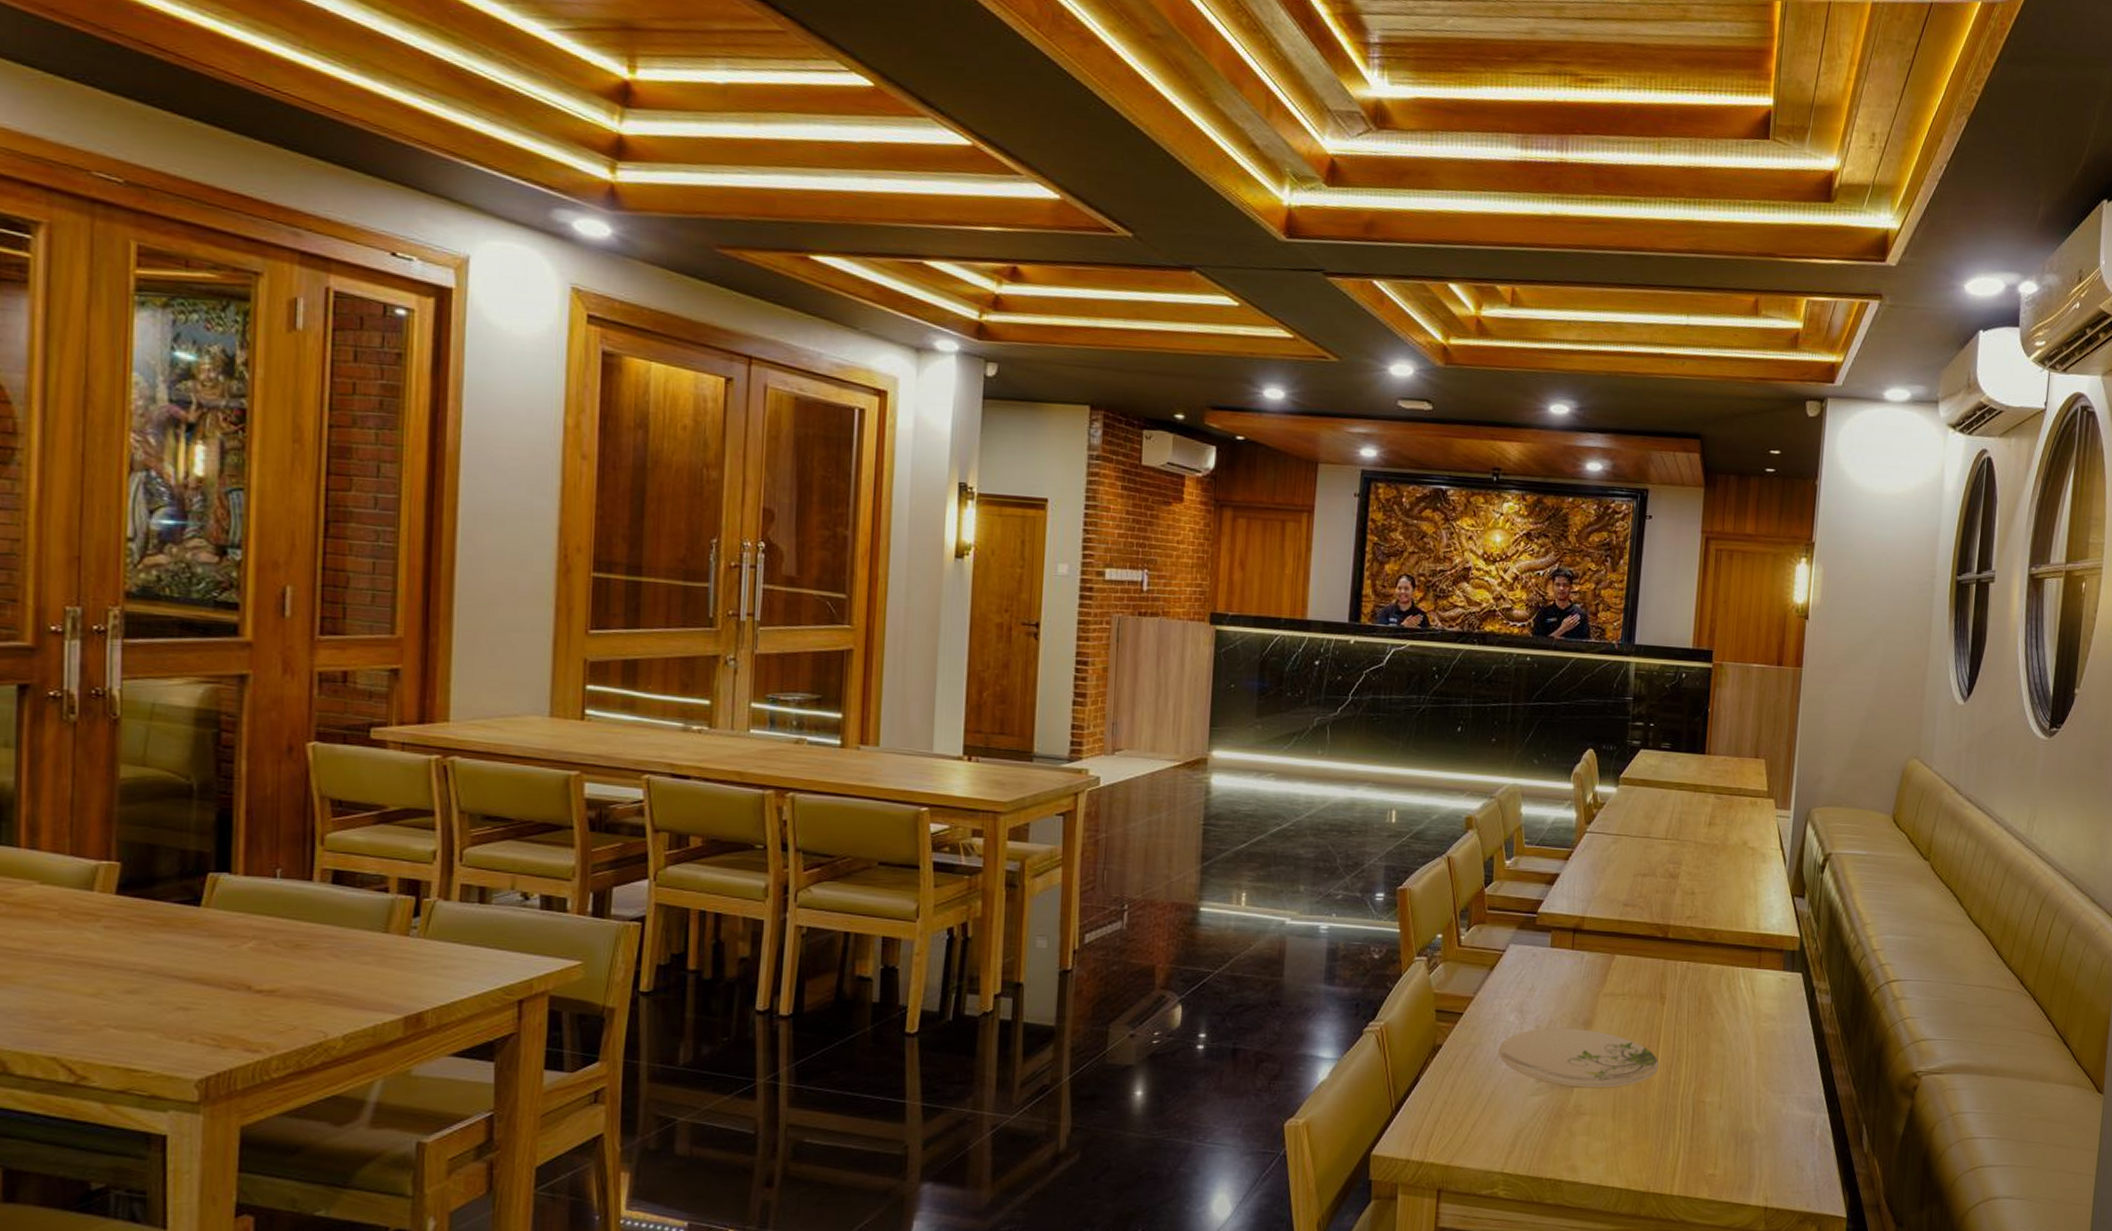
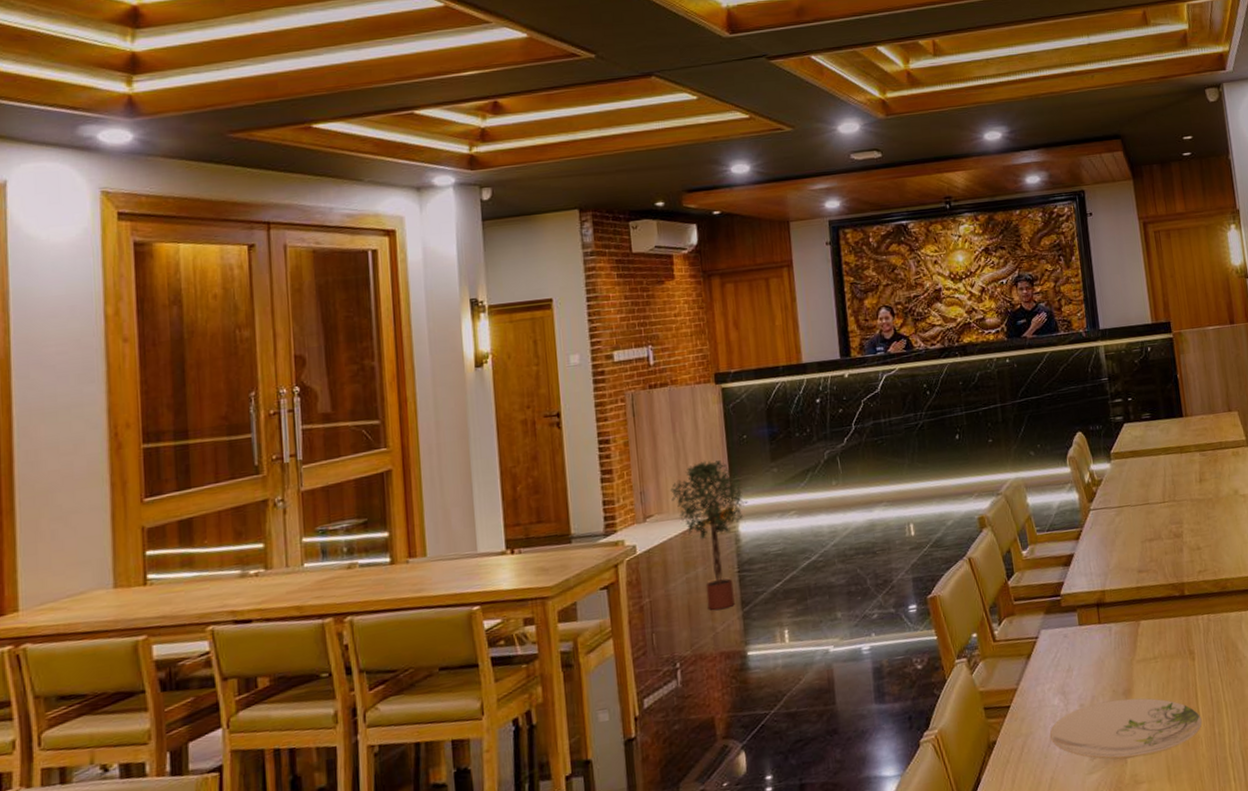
potted tree: none [1144,702,1225,860] -> present [670,460,748,611]

